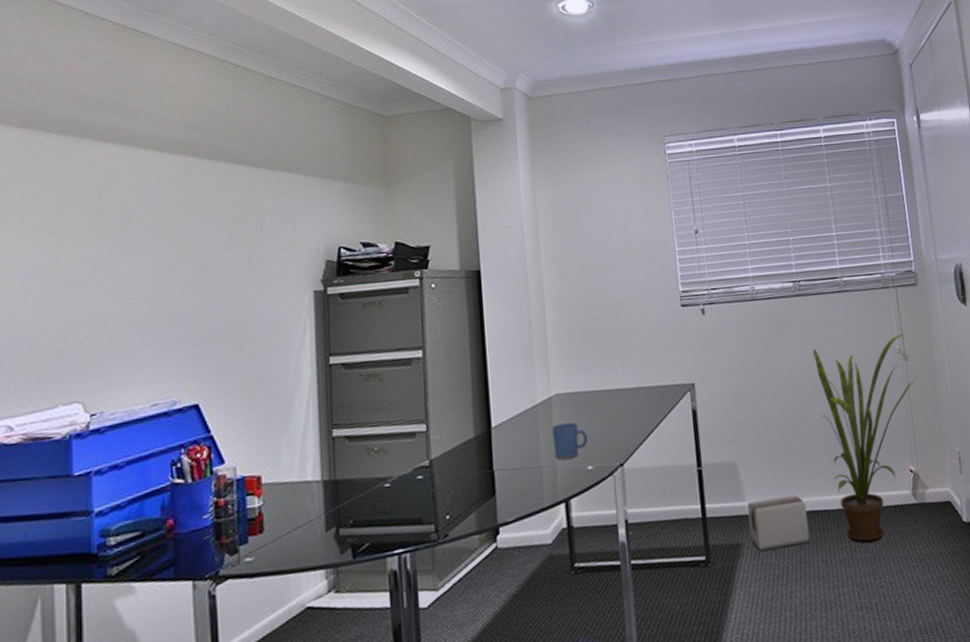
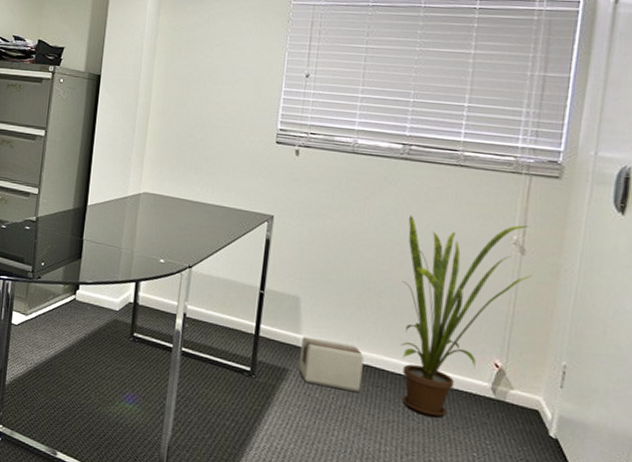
mug: present [551,422,588,460] -> none [134,217,165,249]

